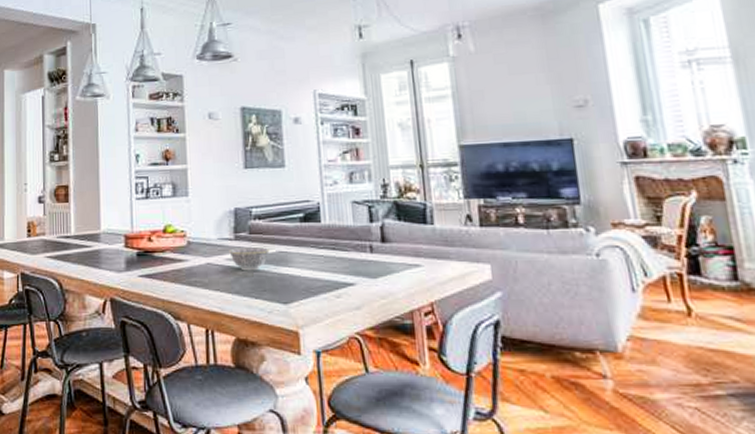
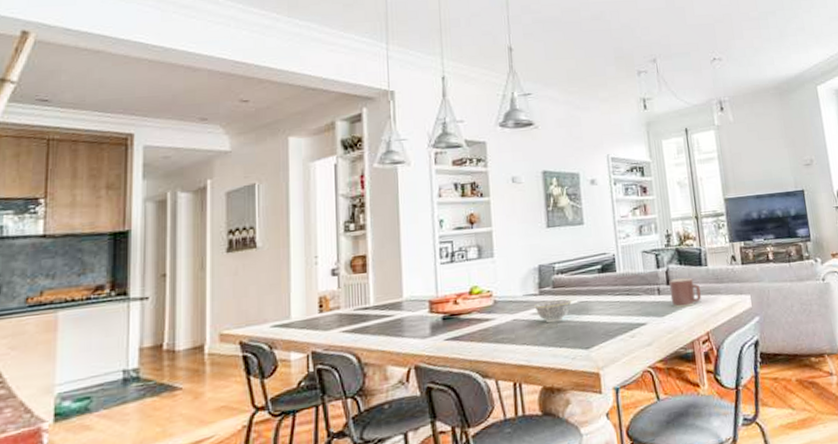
mug: none [384,236,424,270] -> present [669,277,701,308]

